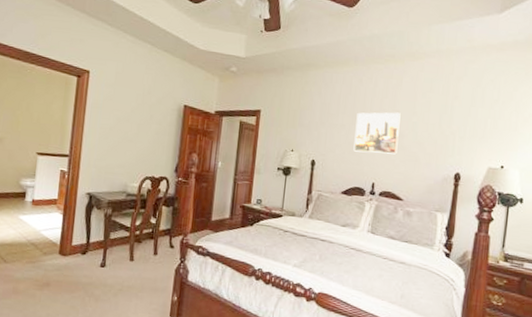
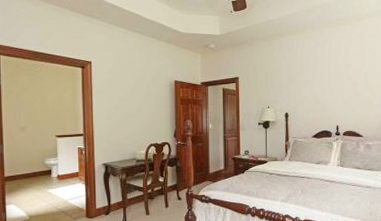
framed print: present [353,112,401,155] -> none [317,65,354,102]

